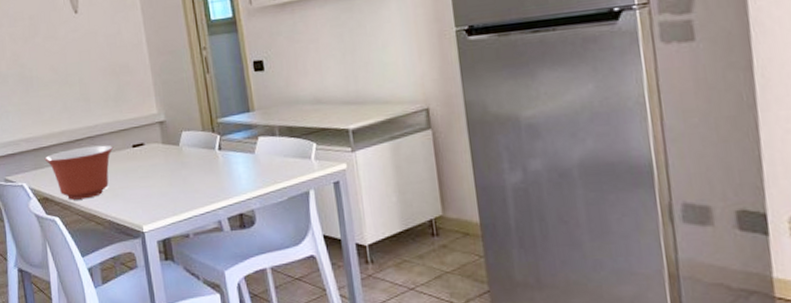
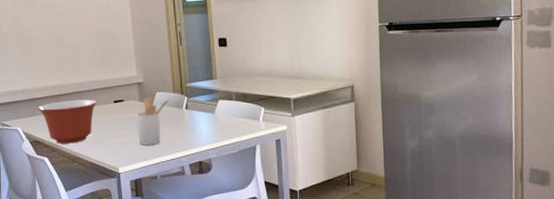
utensil holder: none [159,137,200,197] -> present [135,96,171,145]

